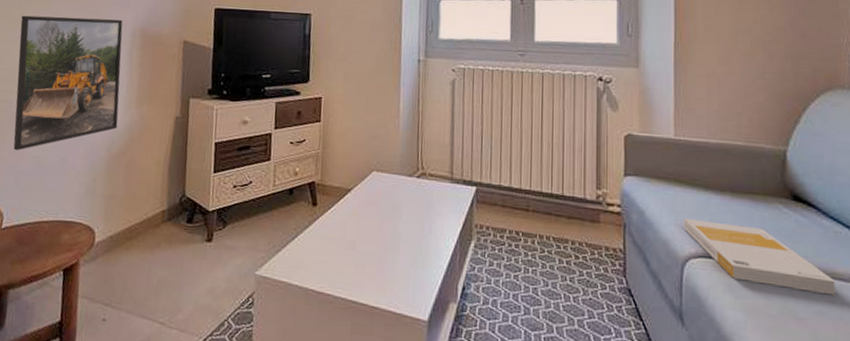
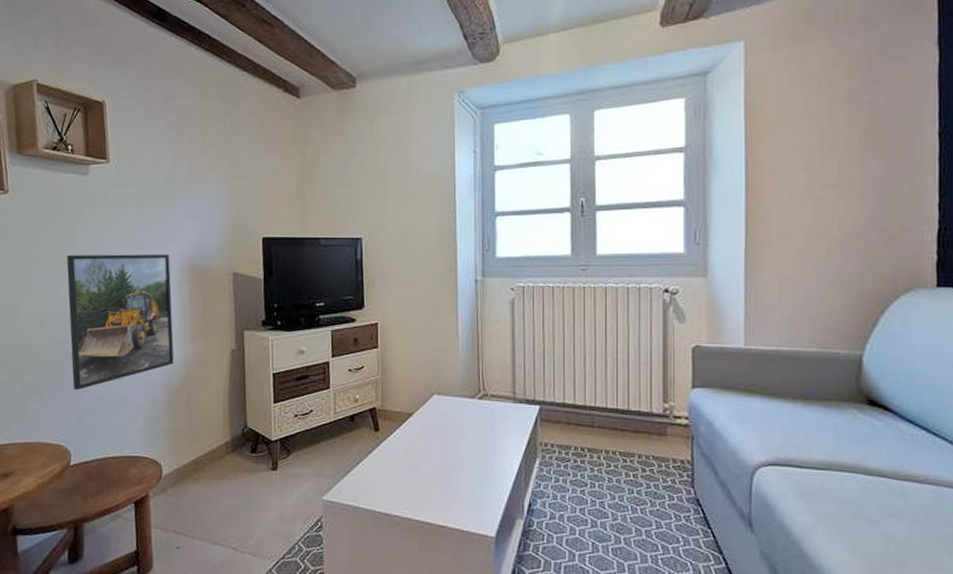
book: present [683,217,836,296] -> none [753,427,910,497]

